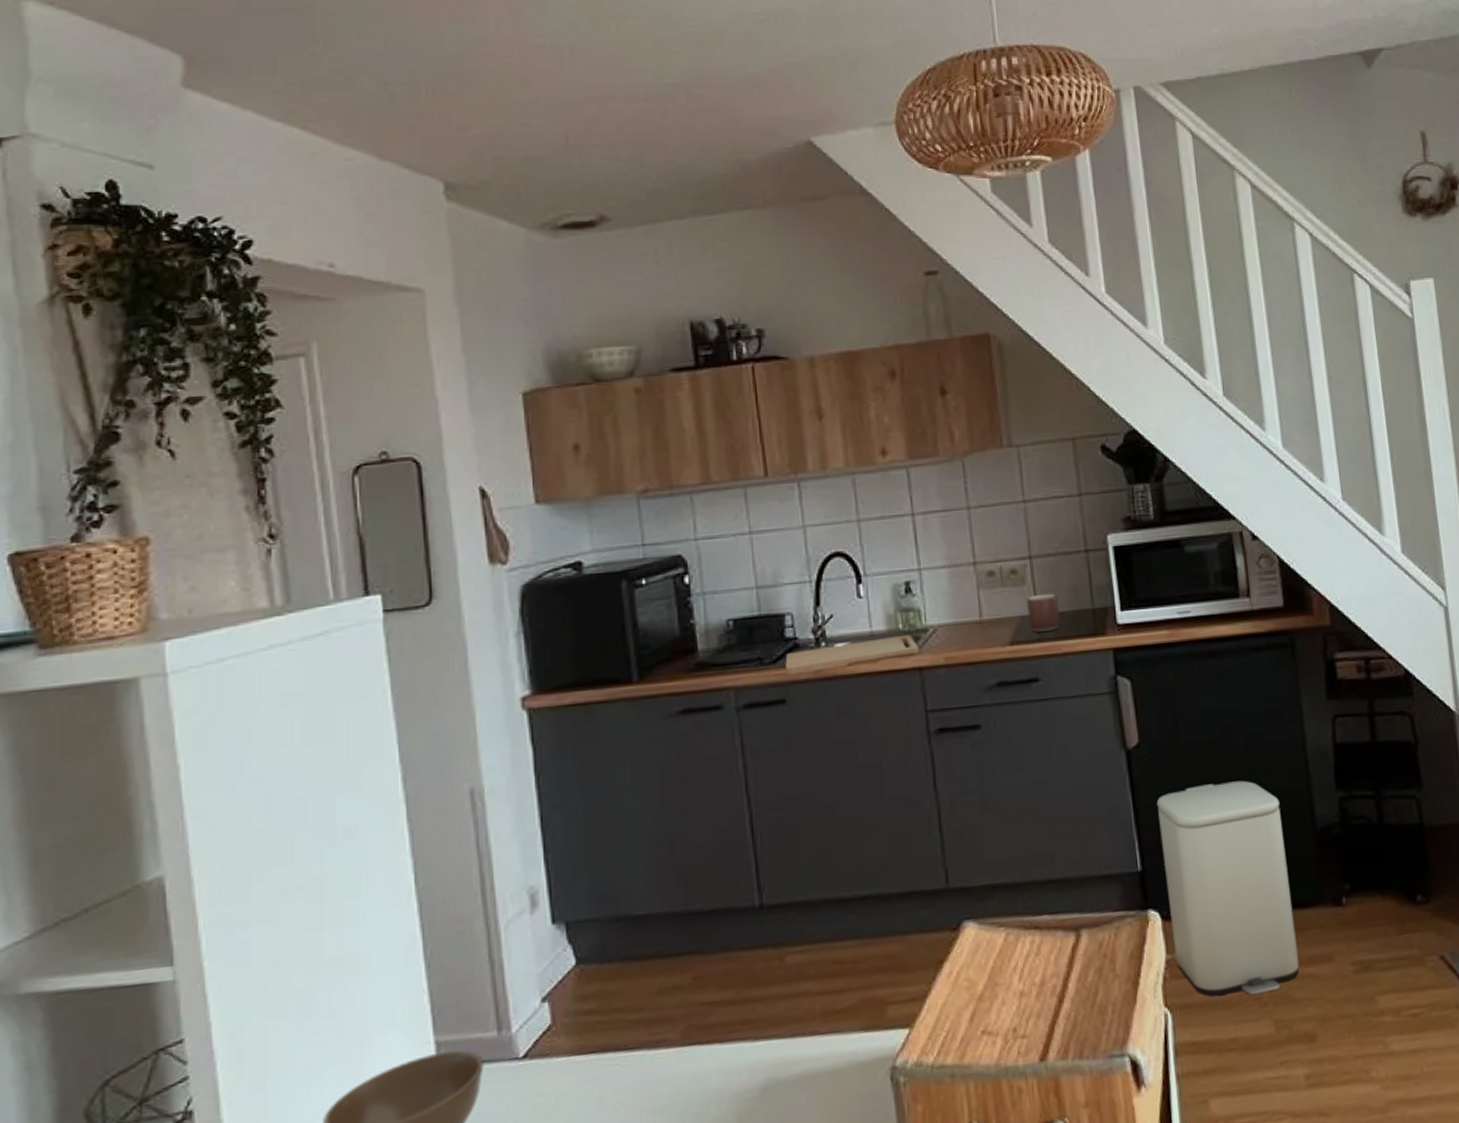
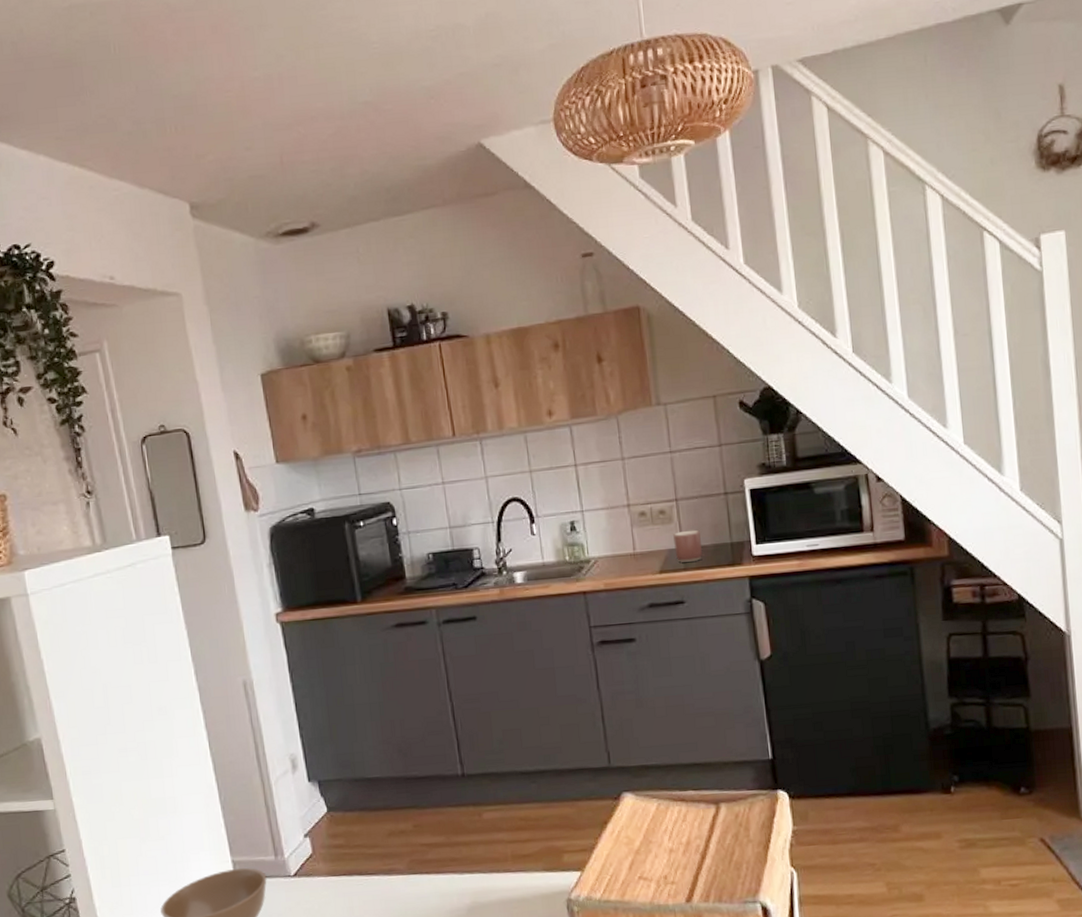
cutting board: present [785,634,920,675] -> none [475,564,583,597]
pedal bin: present [1156,780,1299,997] -> none [786,687,910,863]

